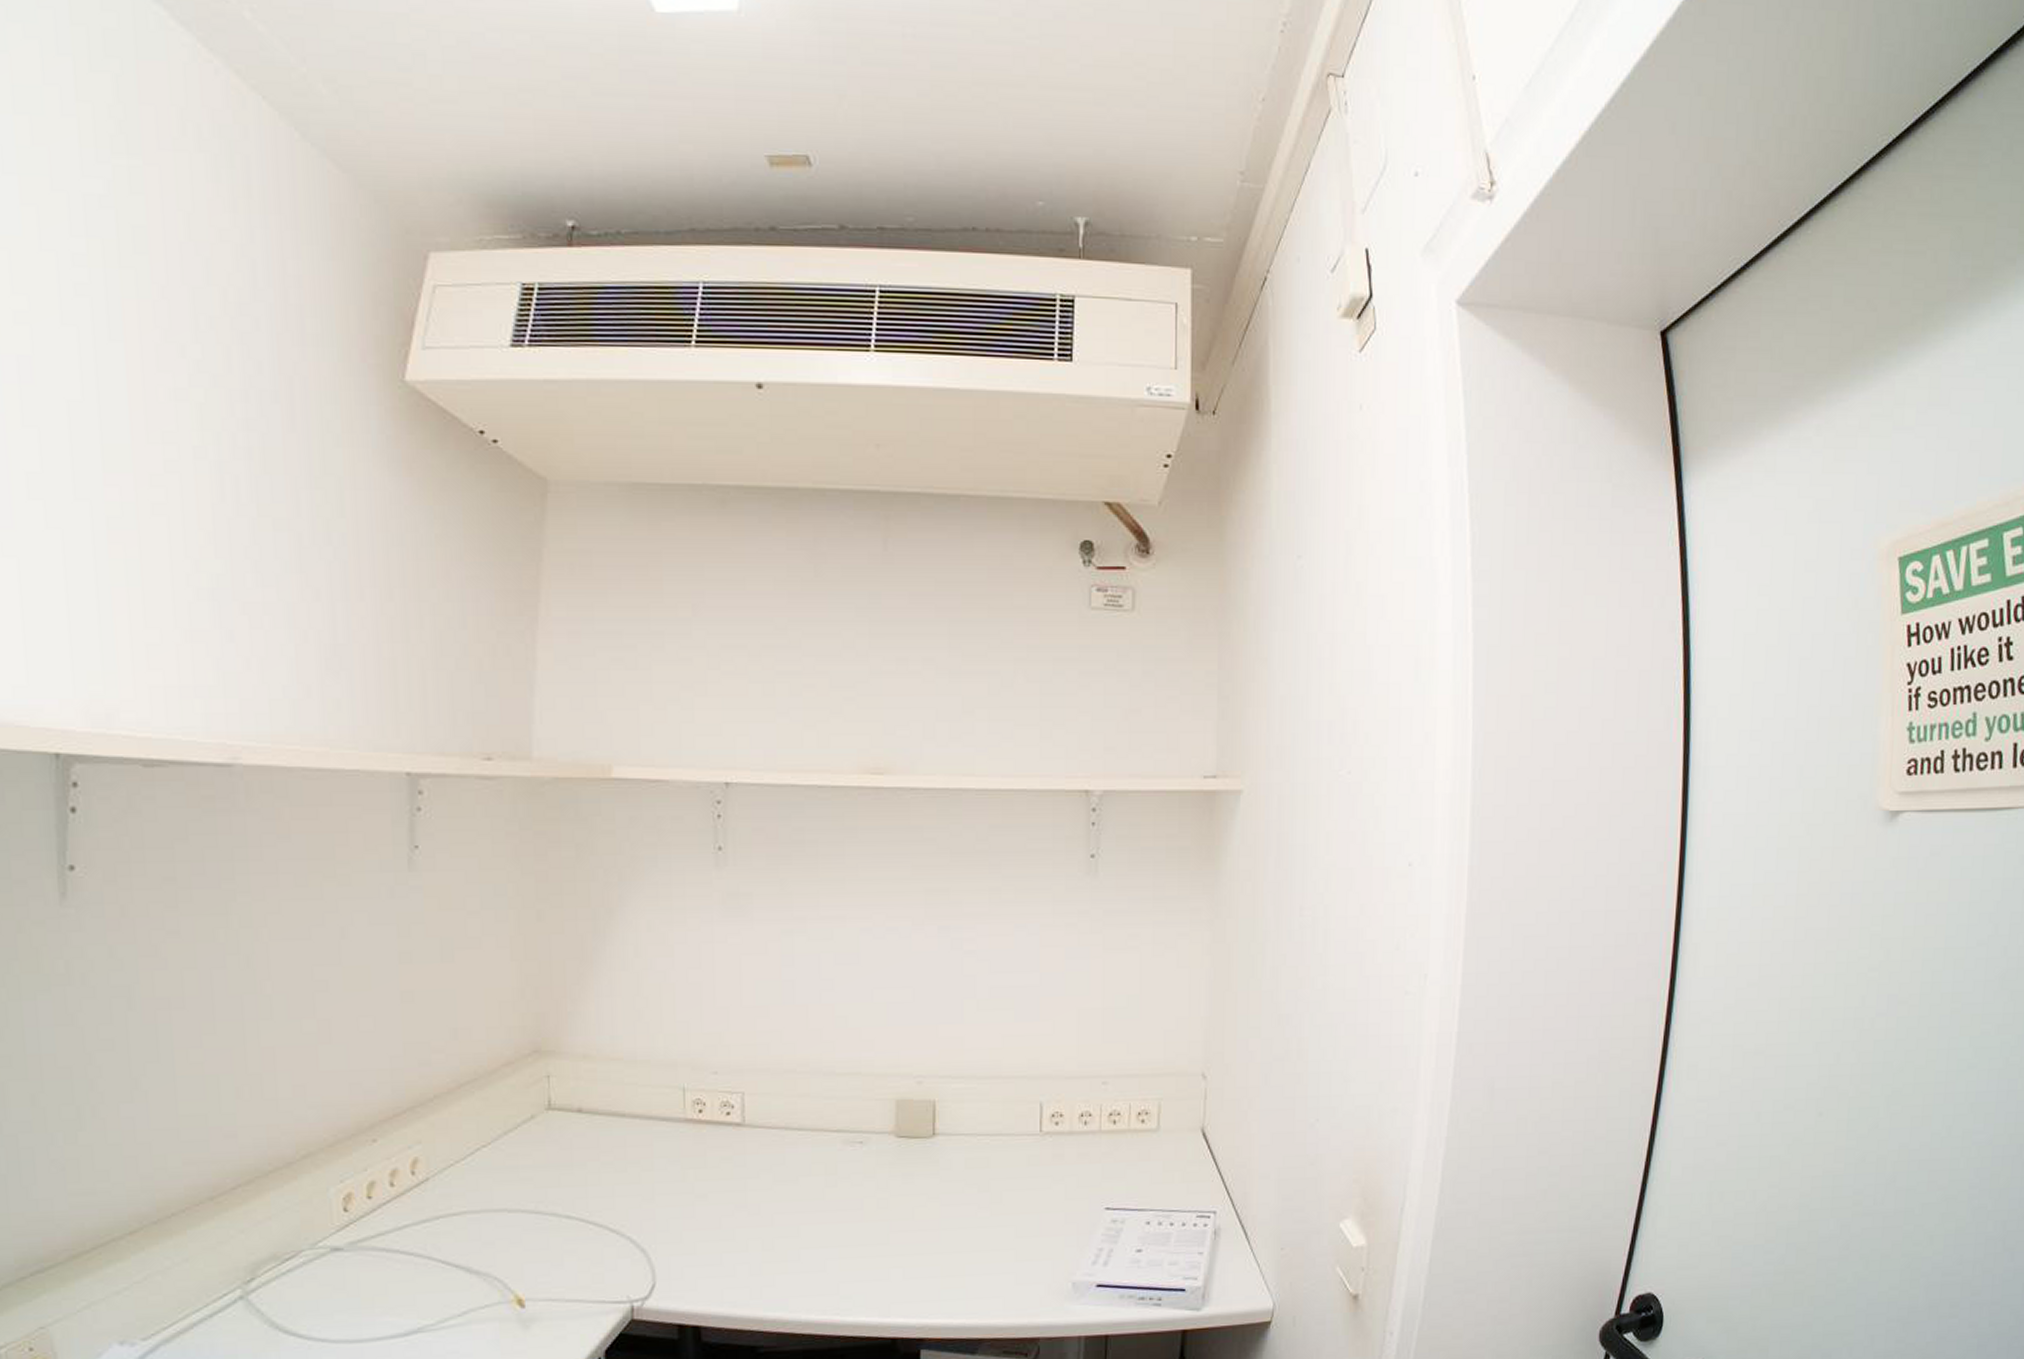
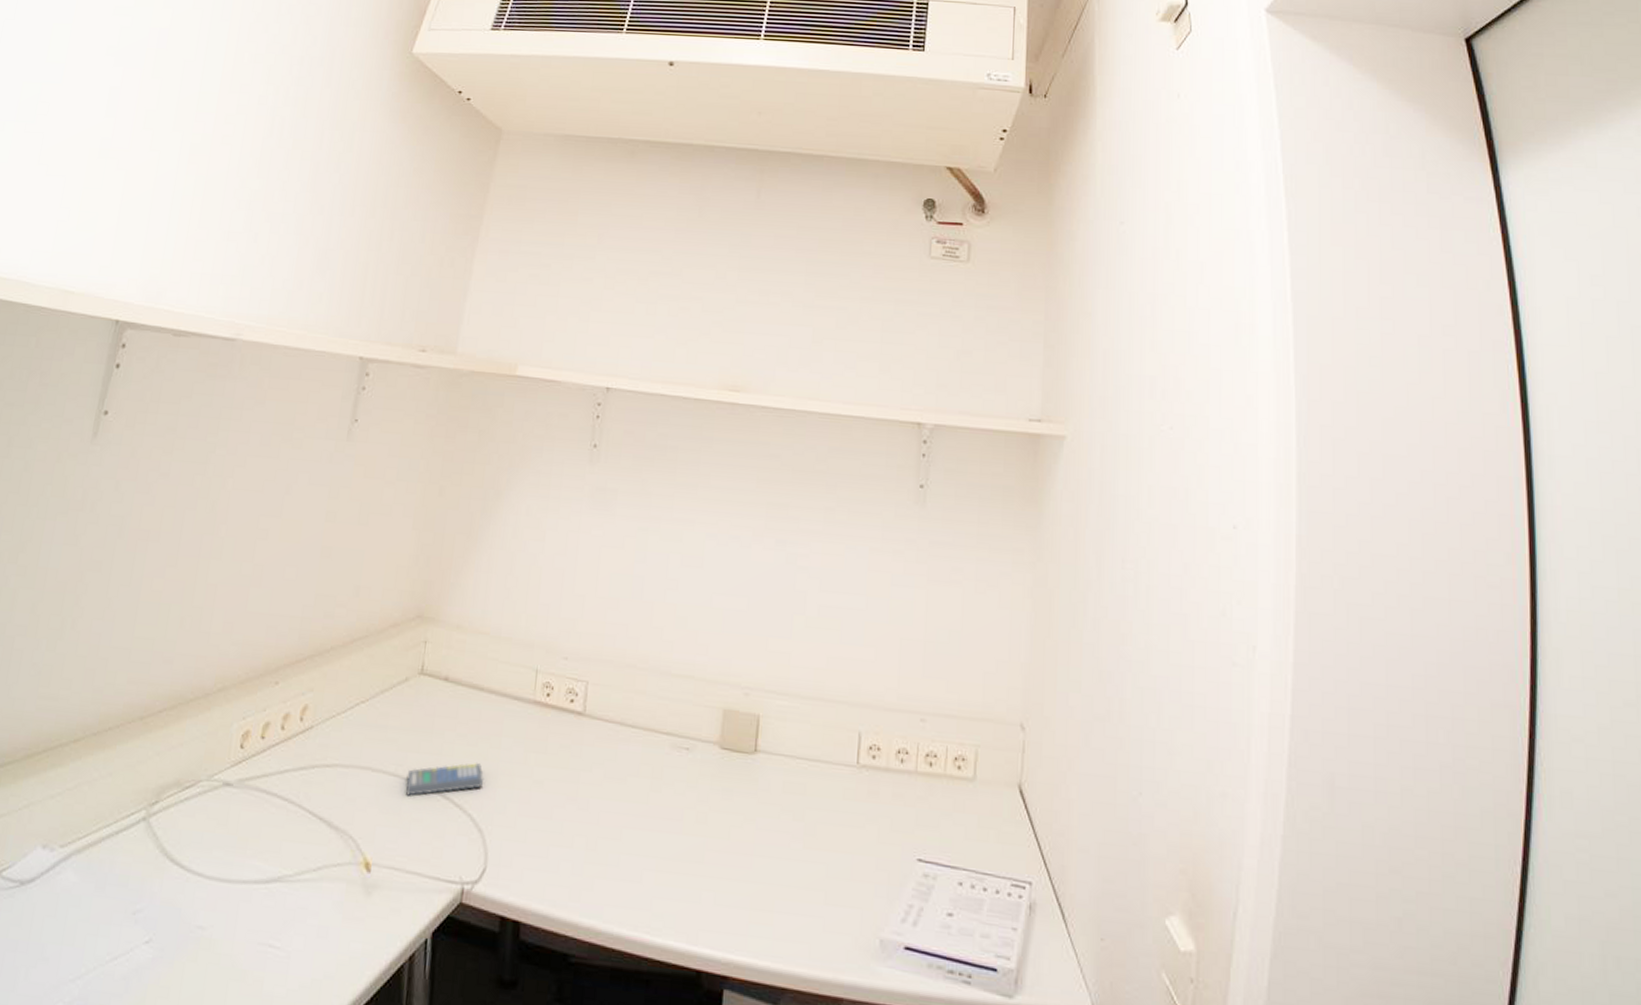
calculator: none [550,1186,640,1230] -> present [406,762,485,796]

